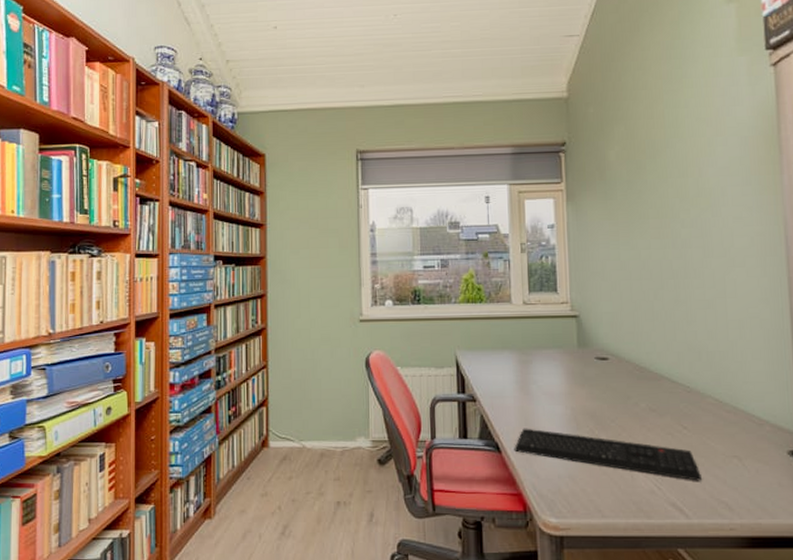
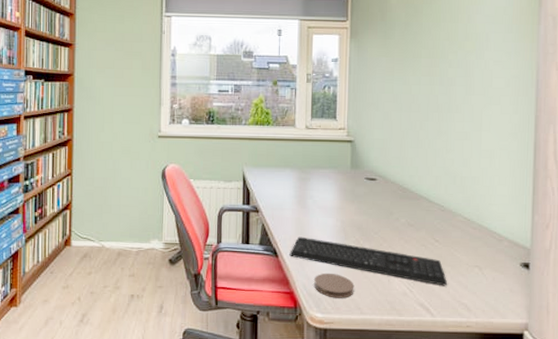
coaster: none [545,469,592,499] -> present [314,273,354,298]

